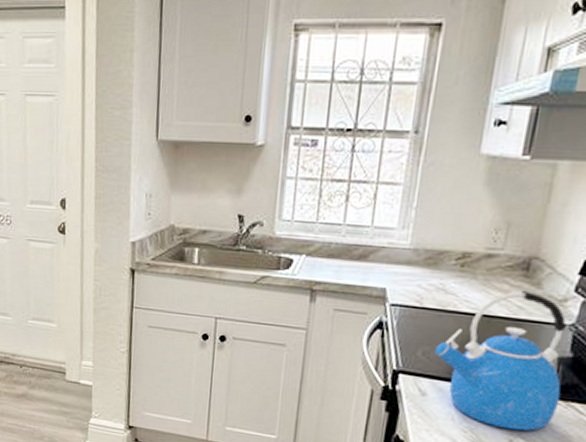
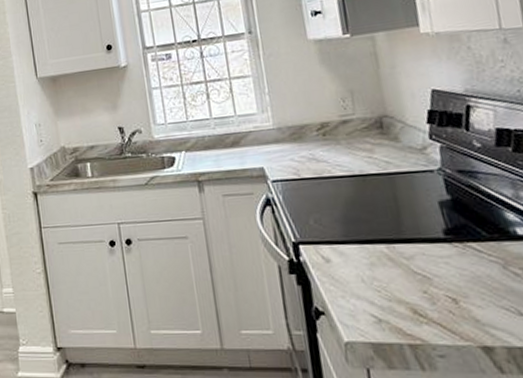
kettle: present [434,289,567,431] -> none [324,145,457,281]

